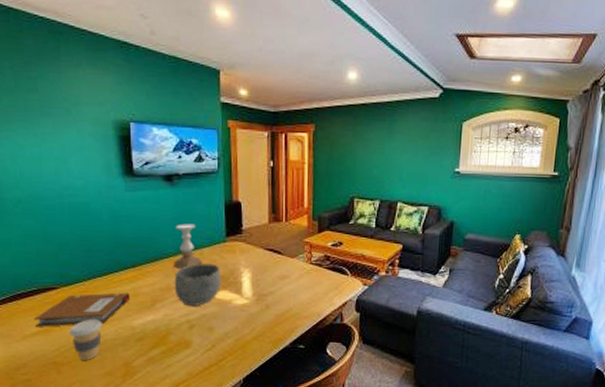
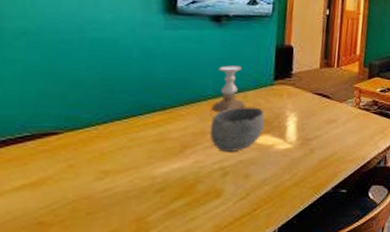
notebook: present [34,292,130,327] -> none [19,138,154,180]
coffee cup: present [69,320,103,361] -> none [67,169,115,219]

